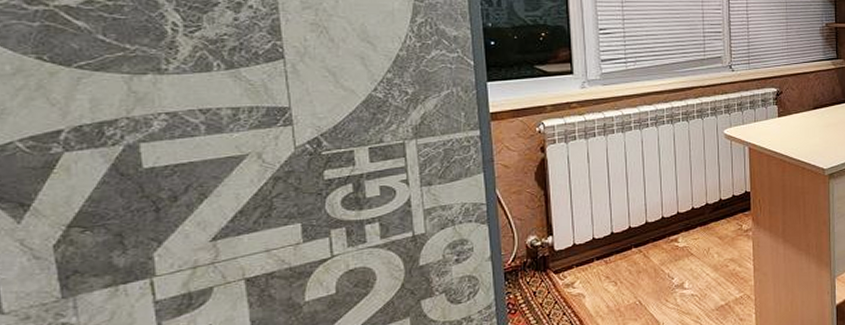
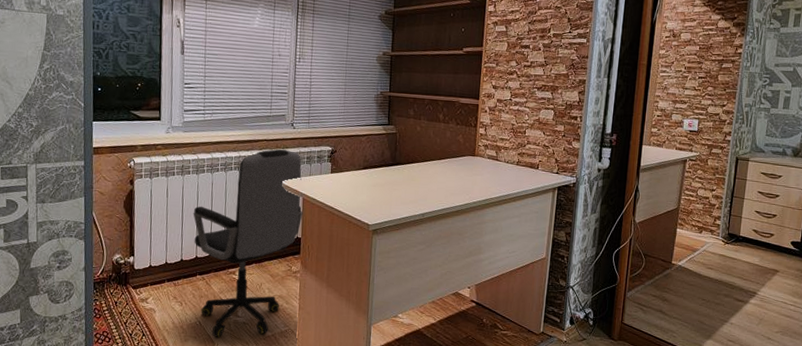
office chair: none [621,95,750,316] -> present [193,149,303,337]

